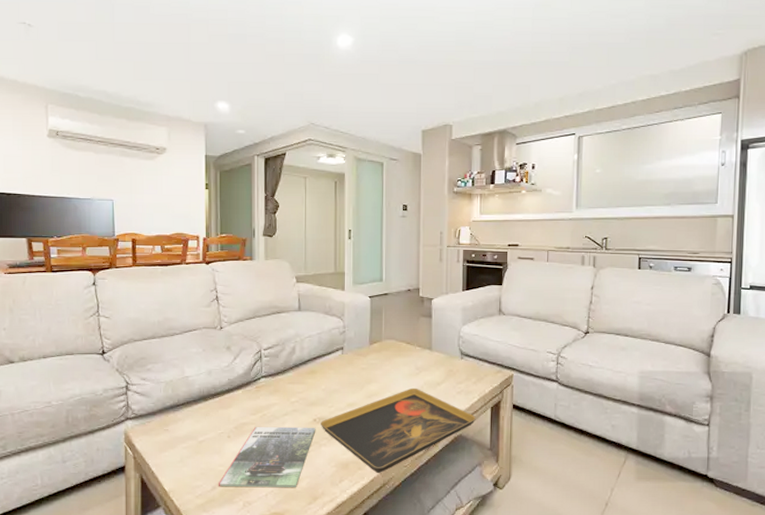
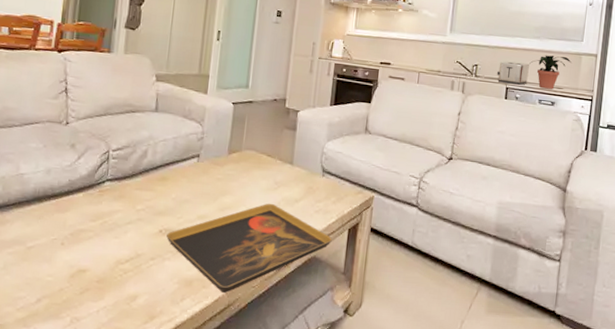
magazine: present [218,426,316,487] -> none [44,234,161,304]
toaster: none [628,231,661,255] -> present [497,61,529,86]
potted plant: none [660,221,706,255] -> present [528,55,572,90]

